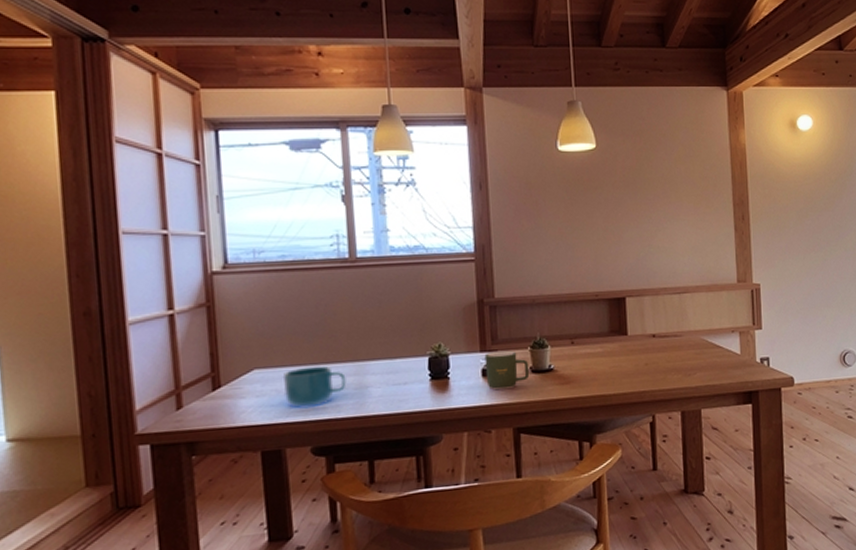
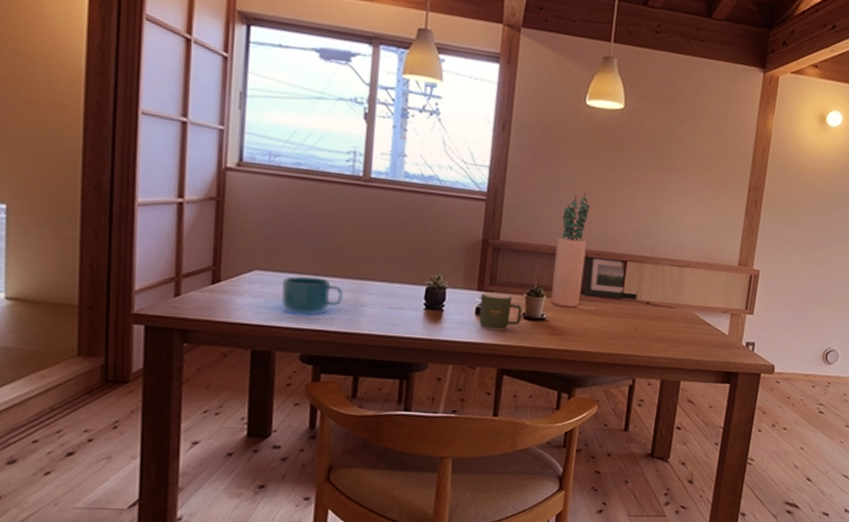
vase: none [552,235,586,356] -> present [550,192,590,309]
picture frame: none [584,295,642,338] -> present [584,253,638,301]

